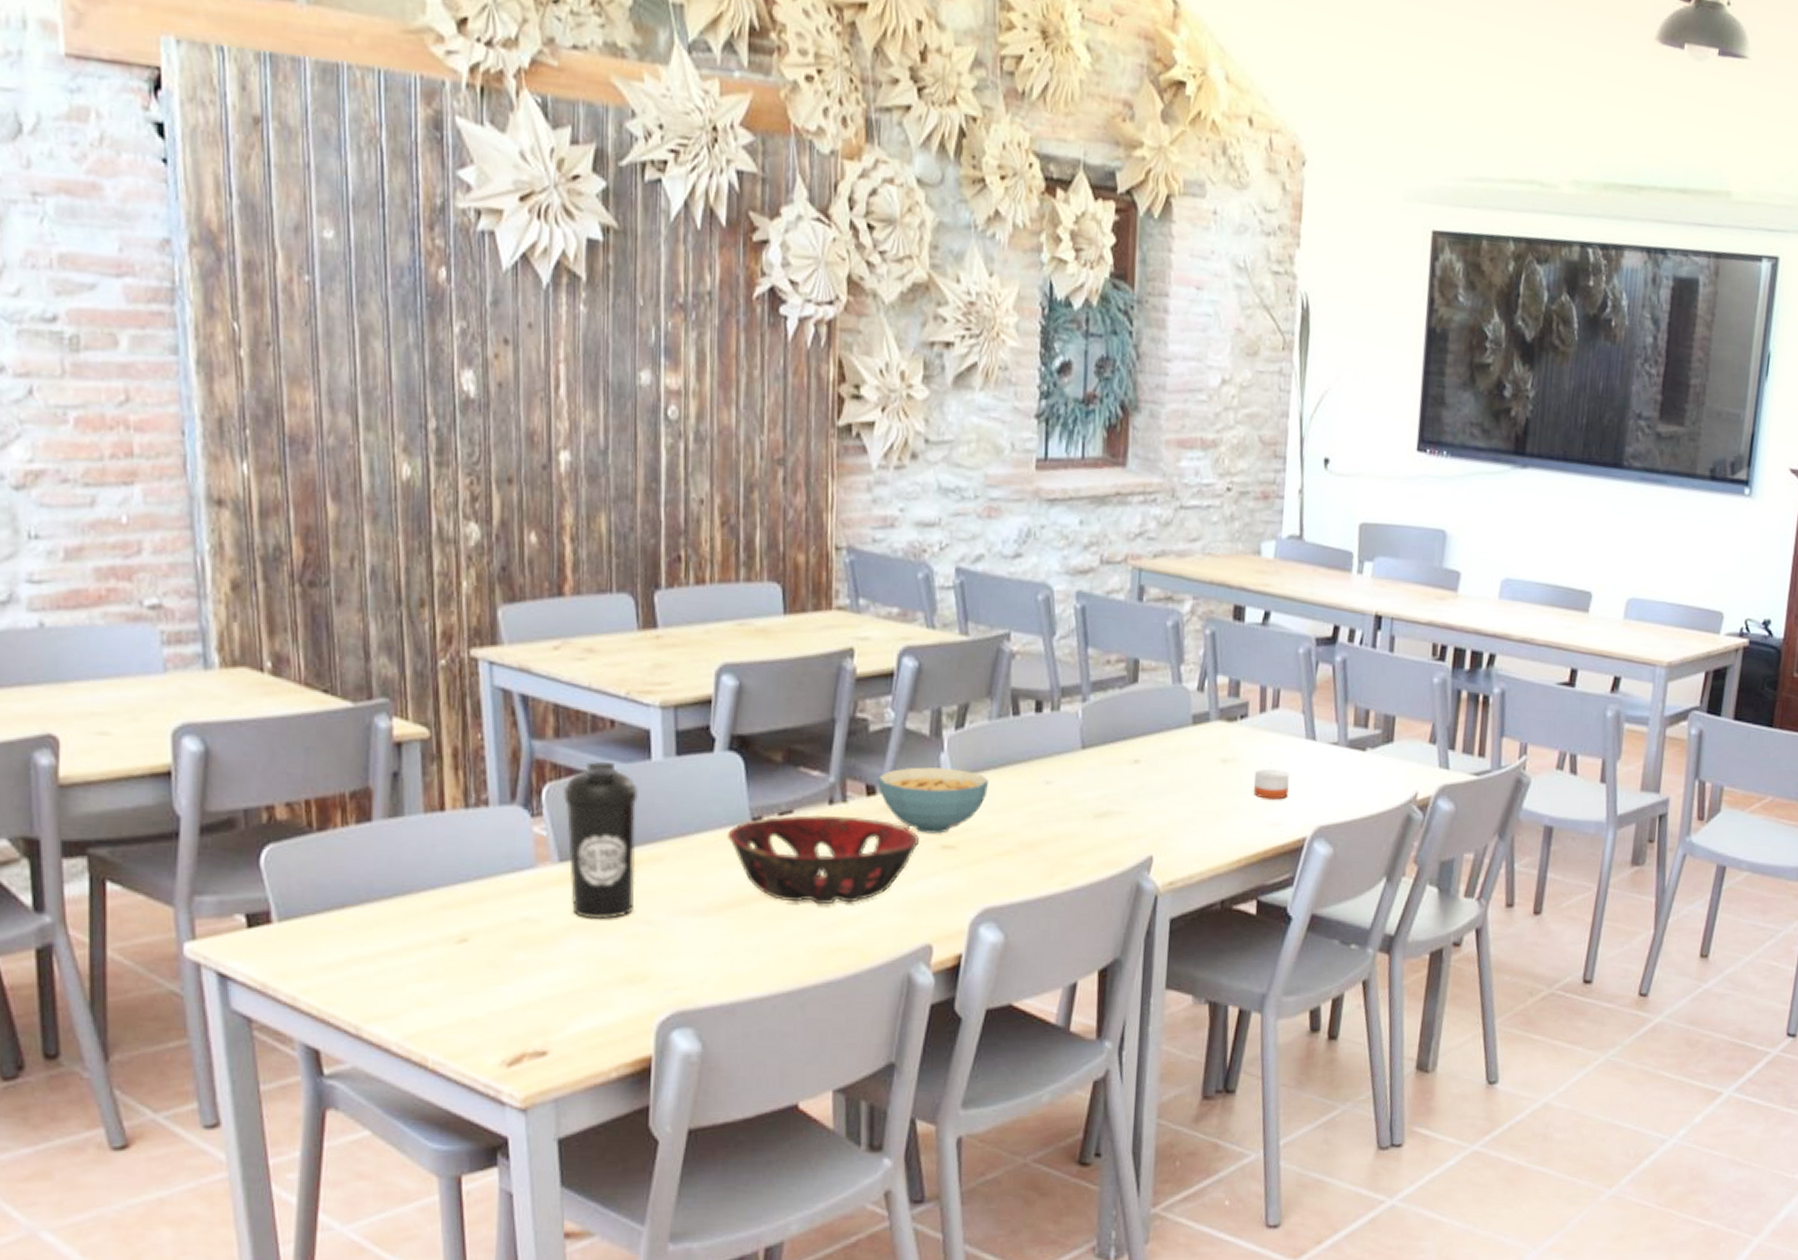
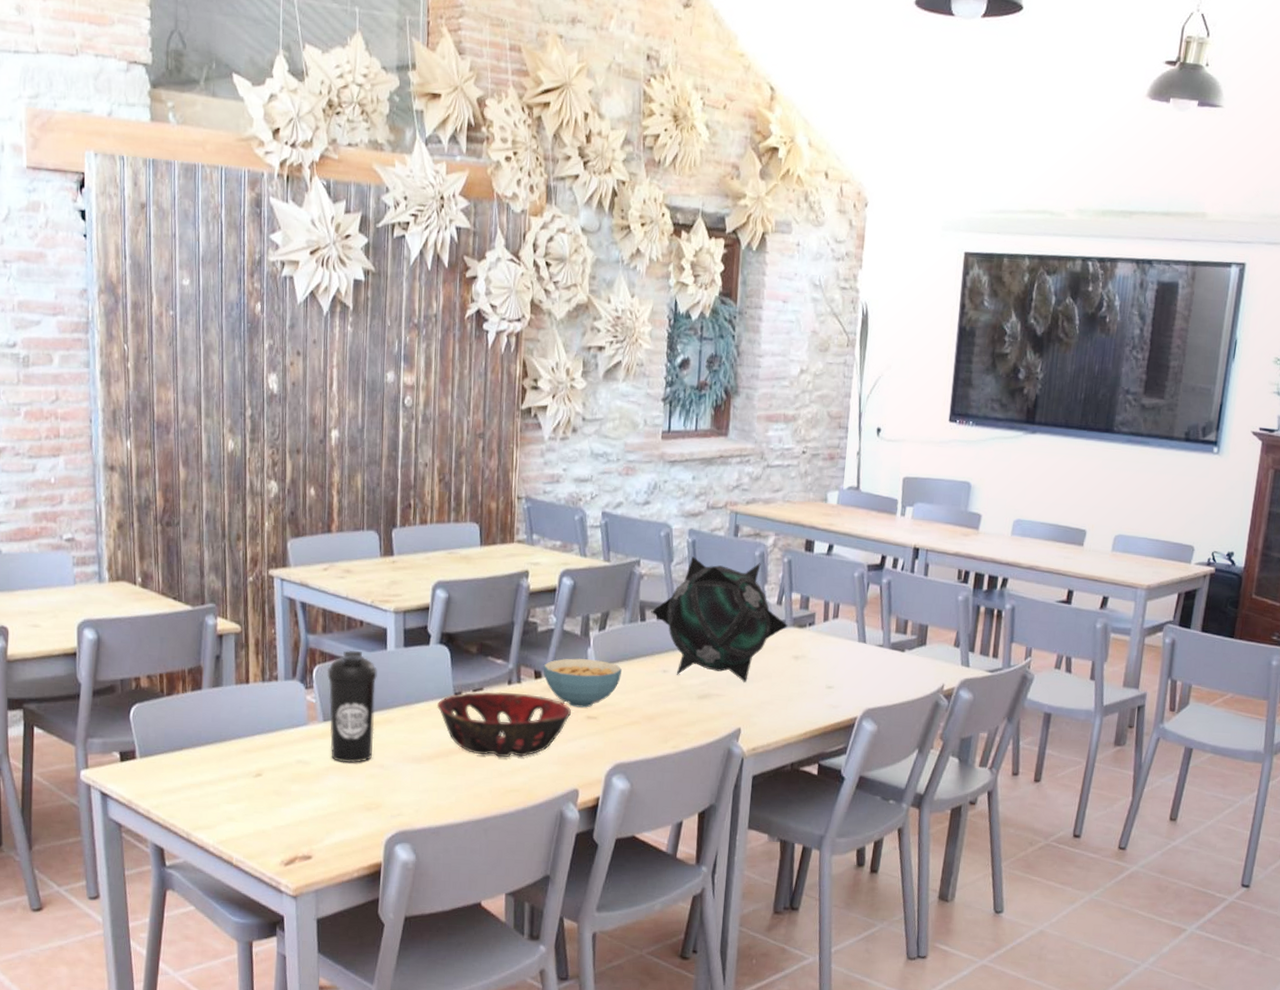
decorative orb: none [1027,628,1213,795] -> present [651,556,788,682]
candle: present [1254,768,1289,800] -> none [818,664,845,688]

